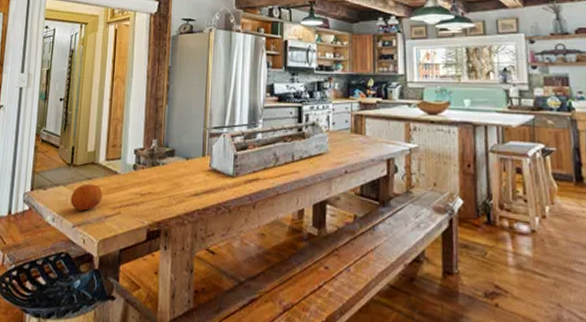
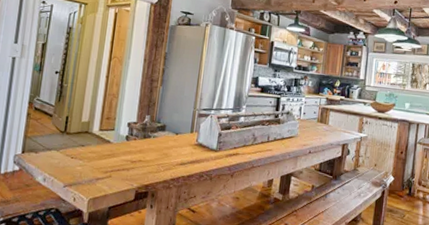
fruit: present [70,183,103,211] -> none [62,149,95,173]

